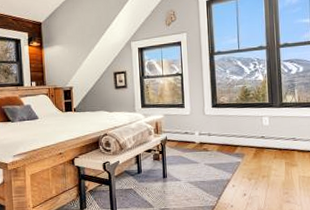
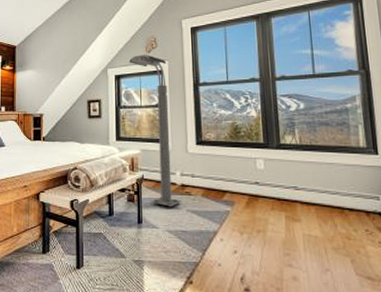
floor lamp: none [150,27,201,163] -> present [129,54,182,208]

